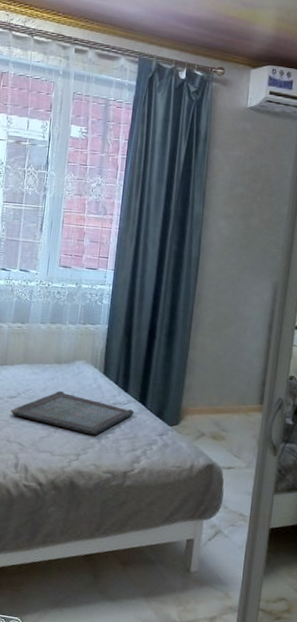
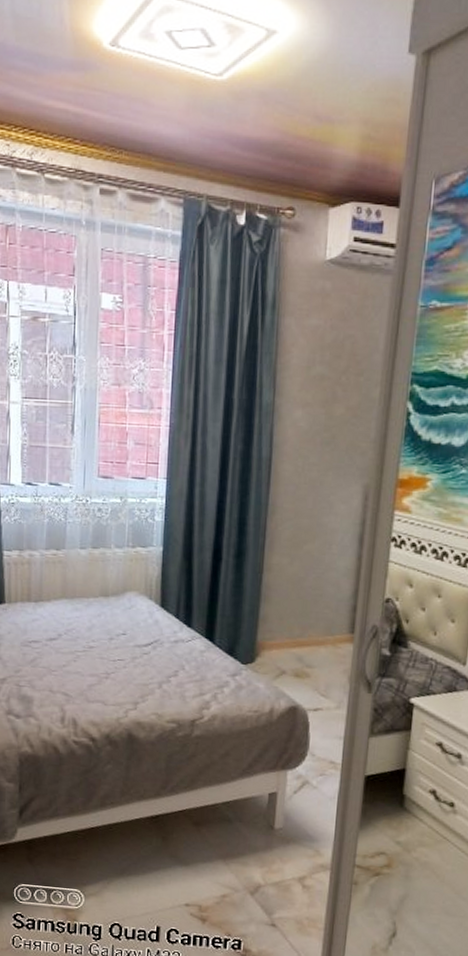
serving tray: present [10,390,135,435] -> none [51,629,201,680]

